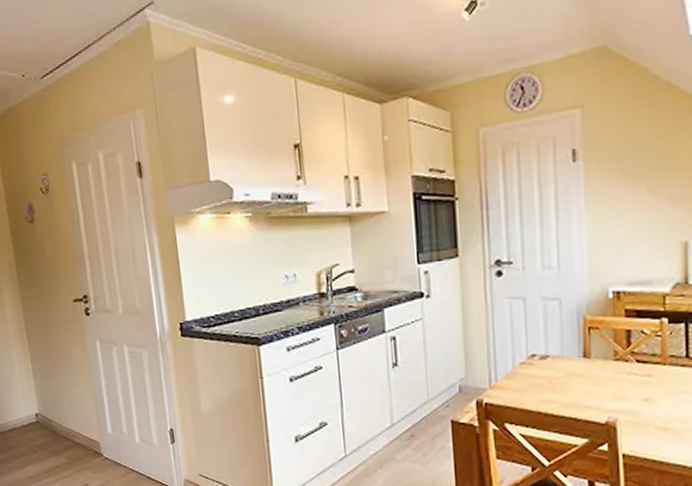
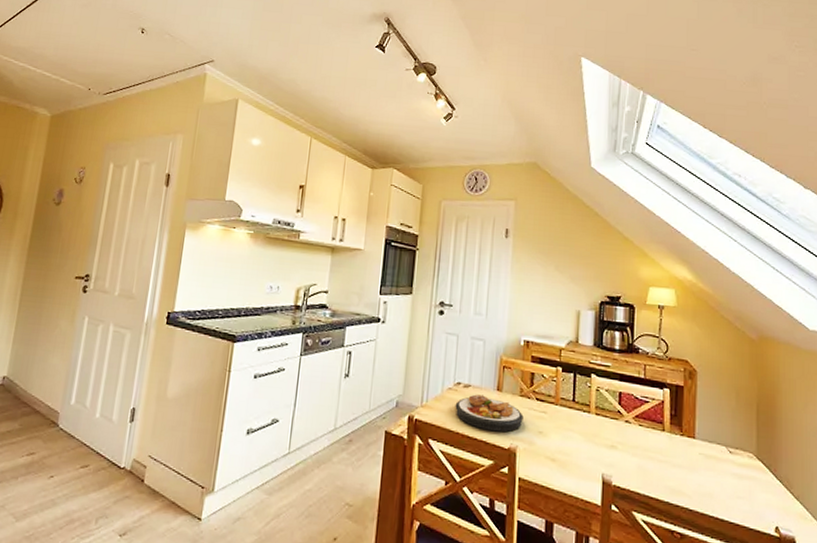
plate: none [532,365,622,406] -> present [455,394,524,432]

